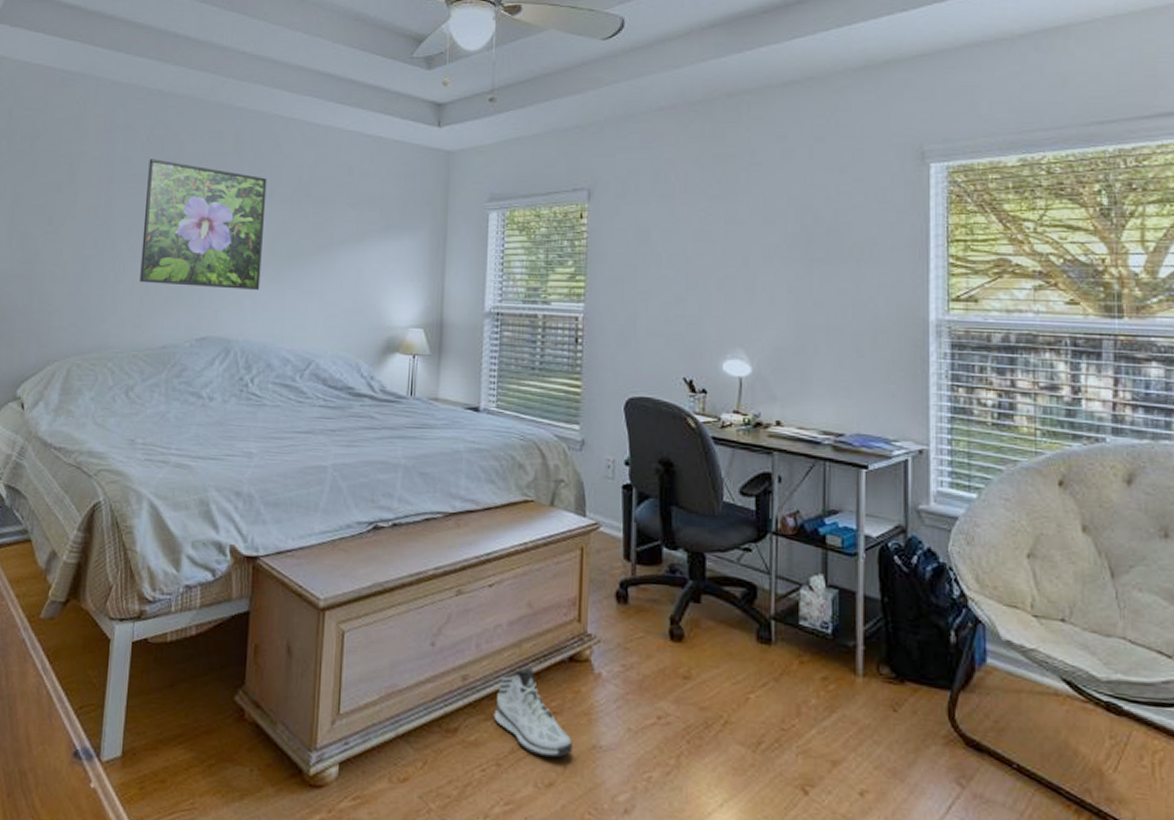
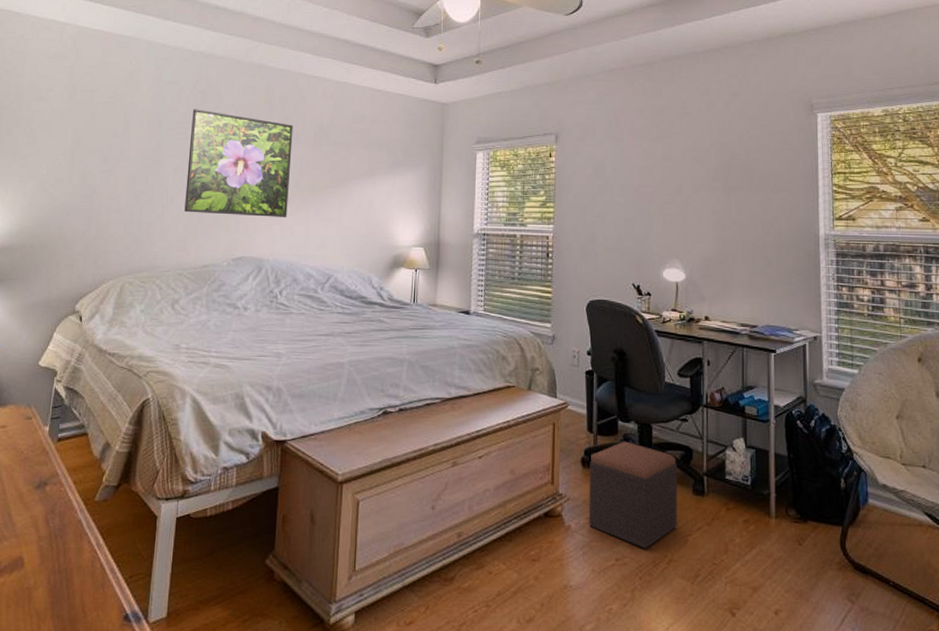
sneaker: present [493,667,572,758] -> none [483,523,548,598]
footstool: none [624,572,738,706] -> present [589,441,678,549]

